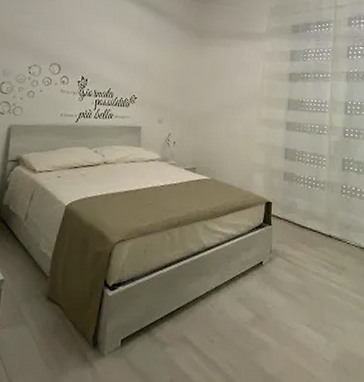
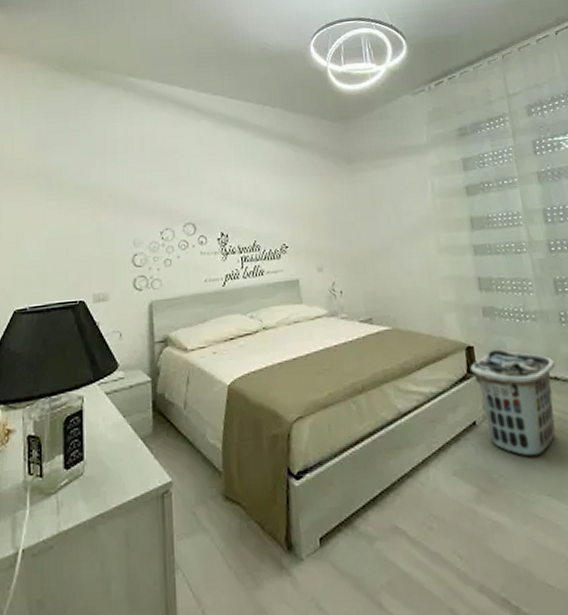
clothes hamper: none [265,207,332,294] -> present [469,349,556,457]

